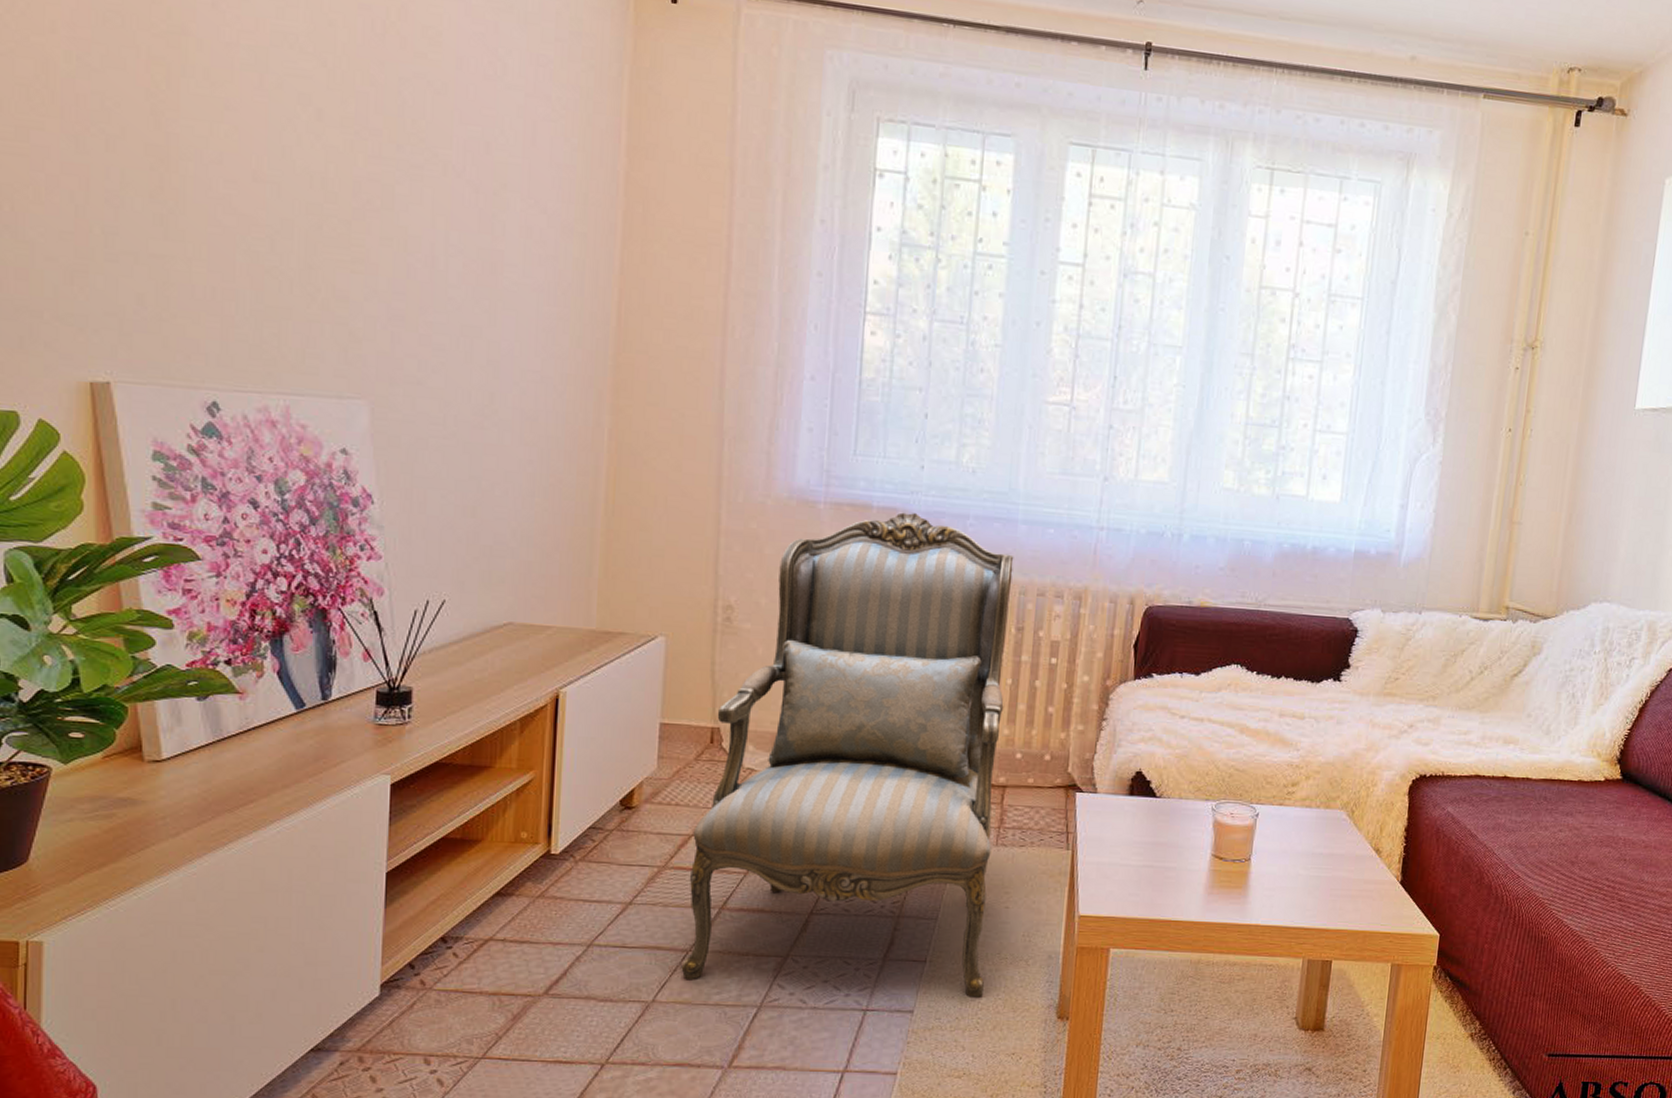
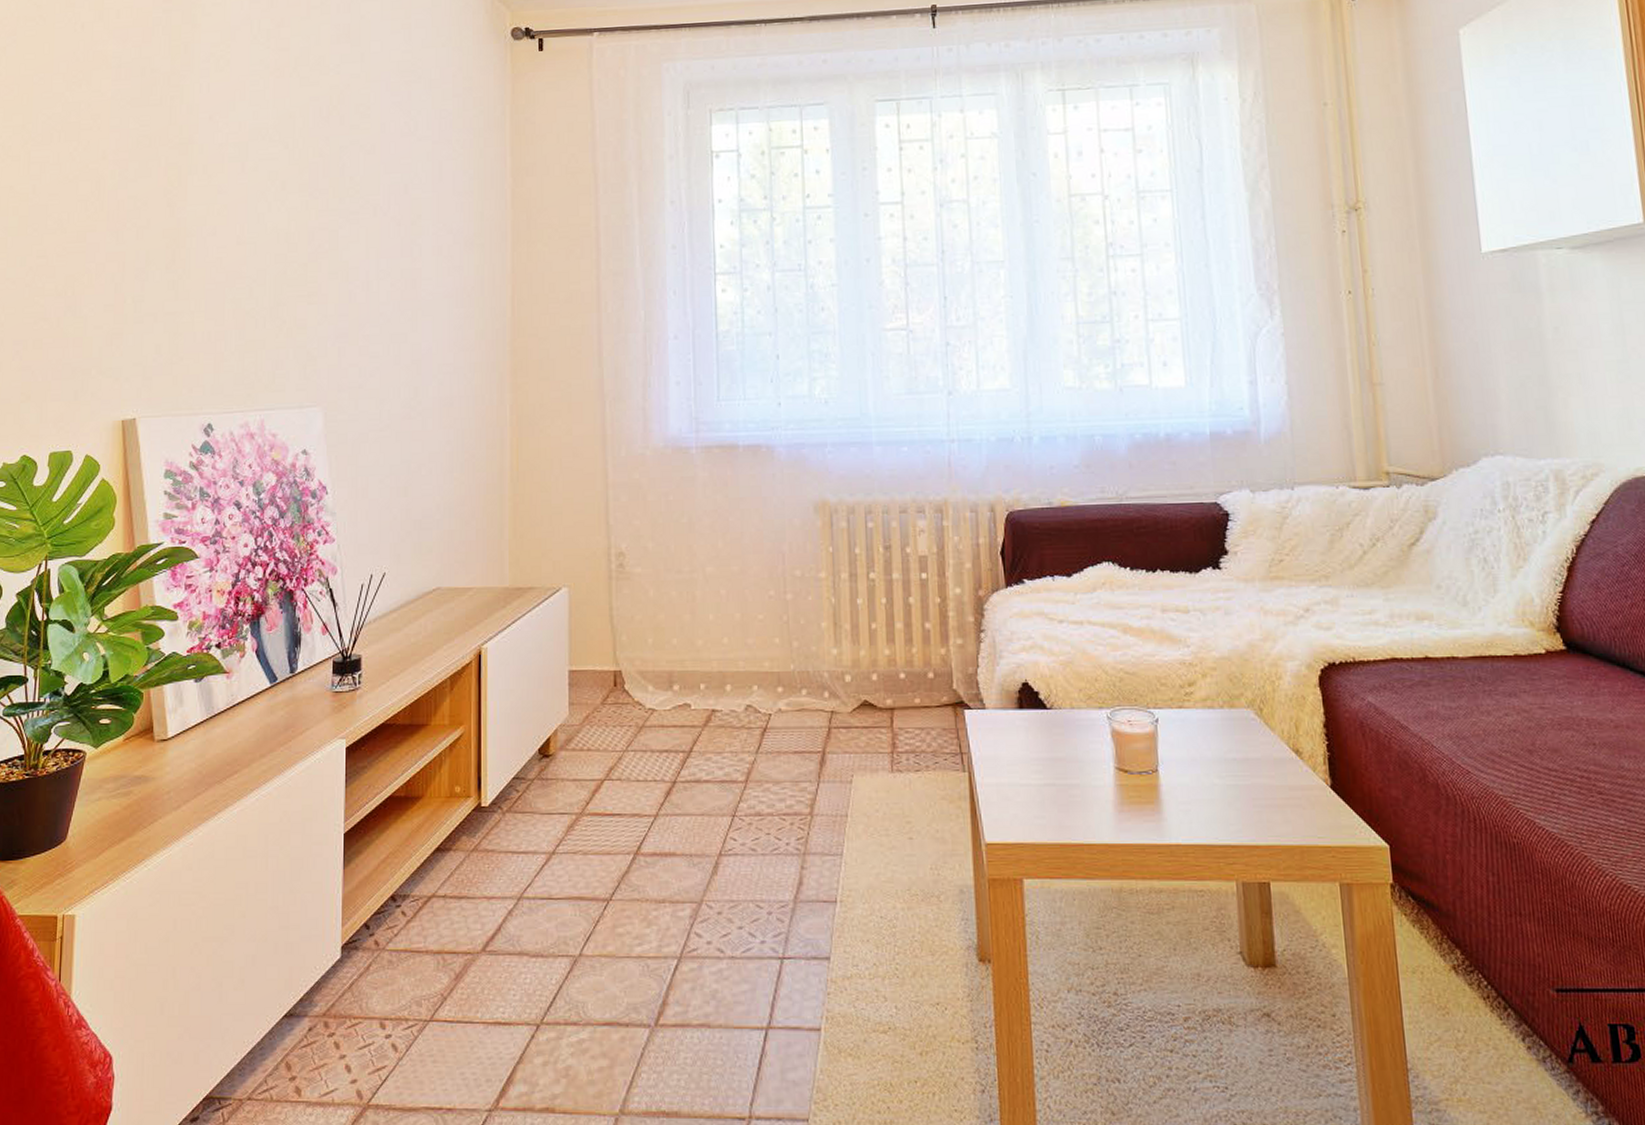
armchair: present [681,512,1014,997] -> none [603,447,899,940]

